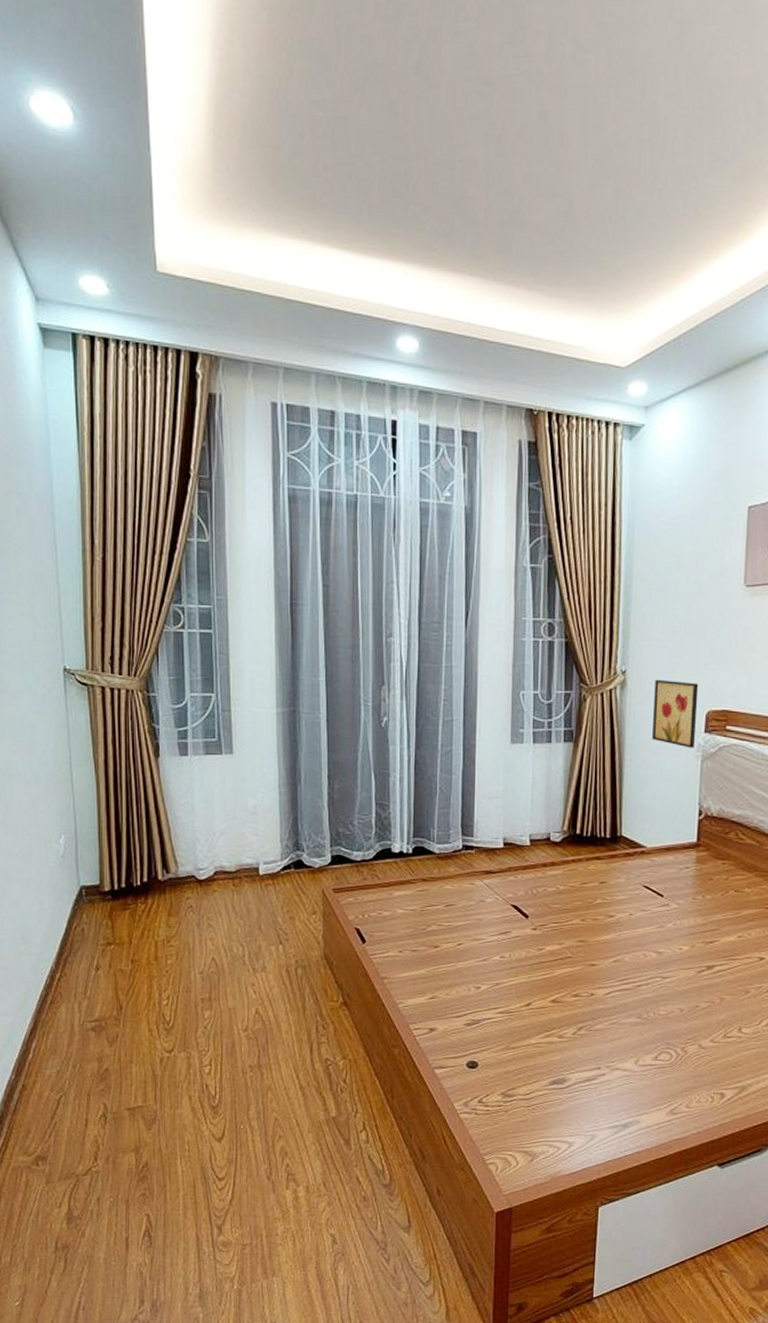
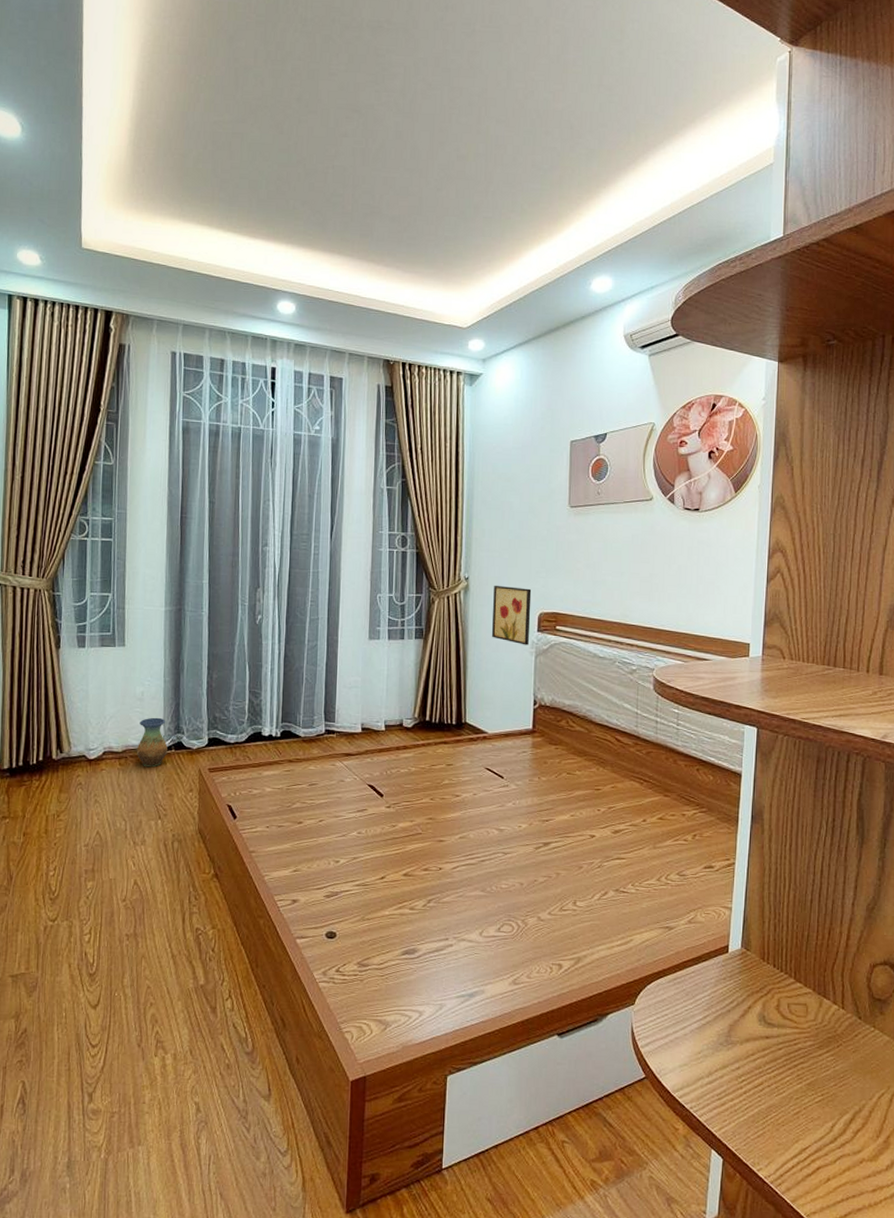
vase: none [251,833,286,888] -> present [136,717,168,767]

